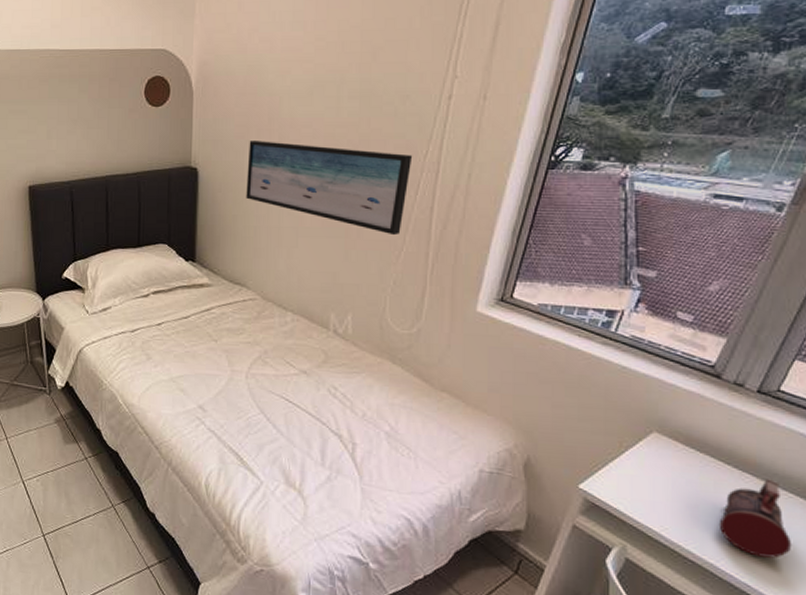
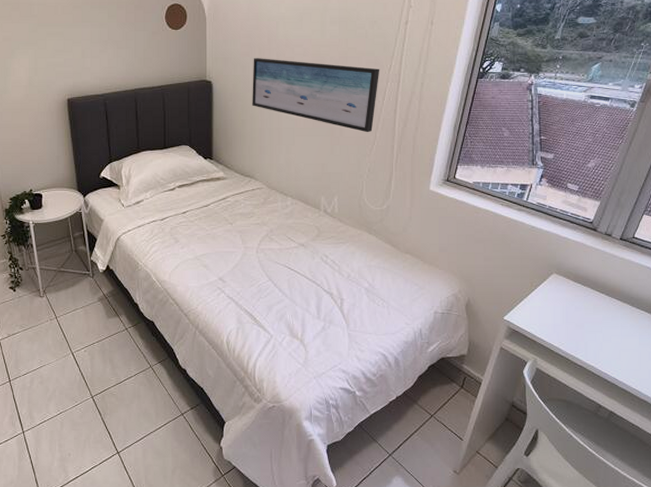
beer mug: present [720,479,792,558] -> none [598,301,643,358]

